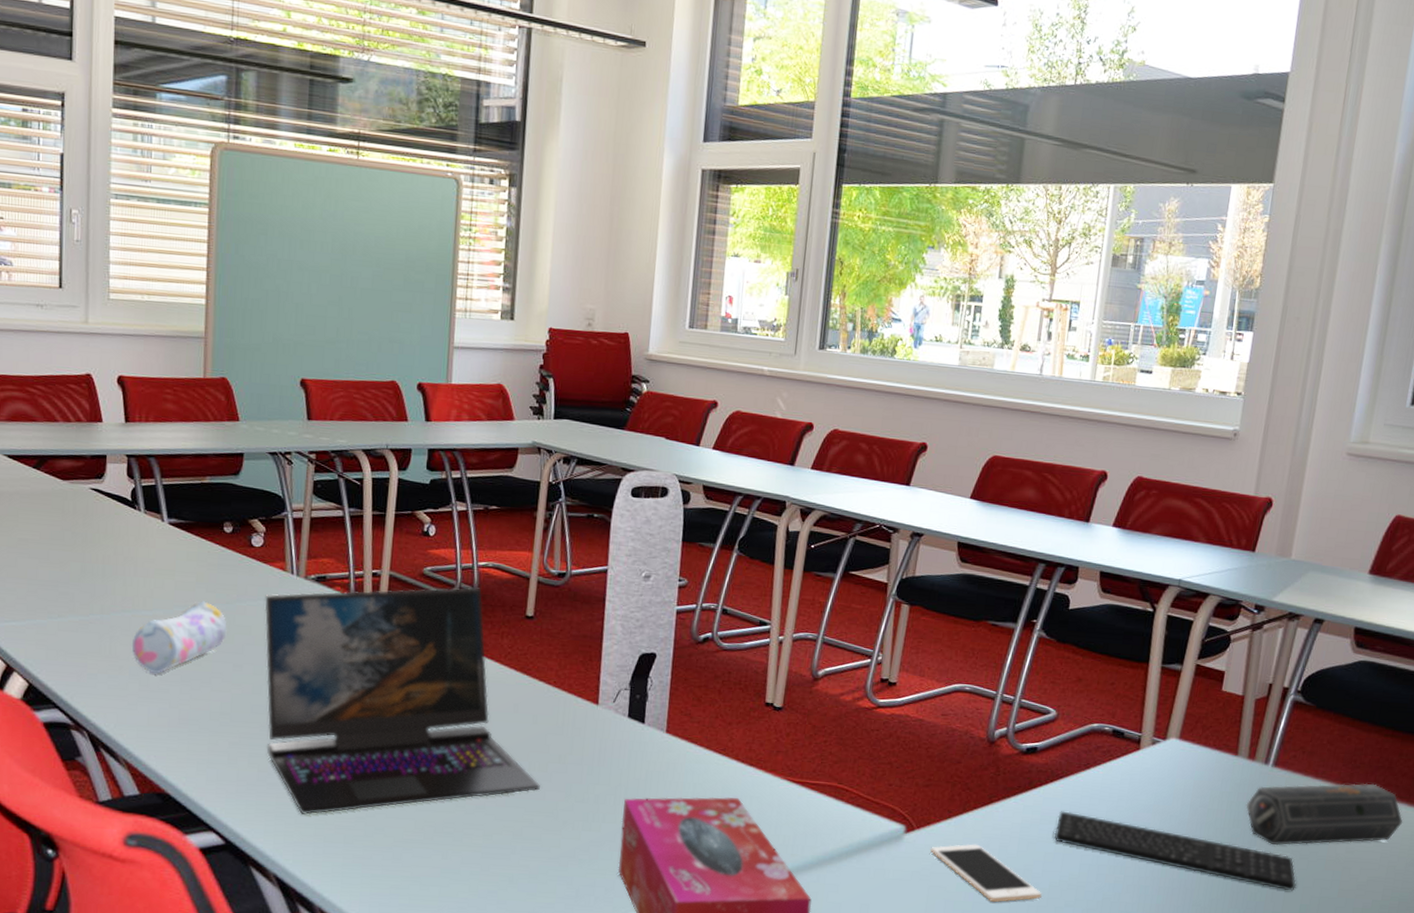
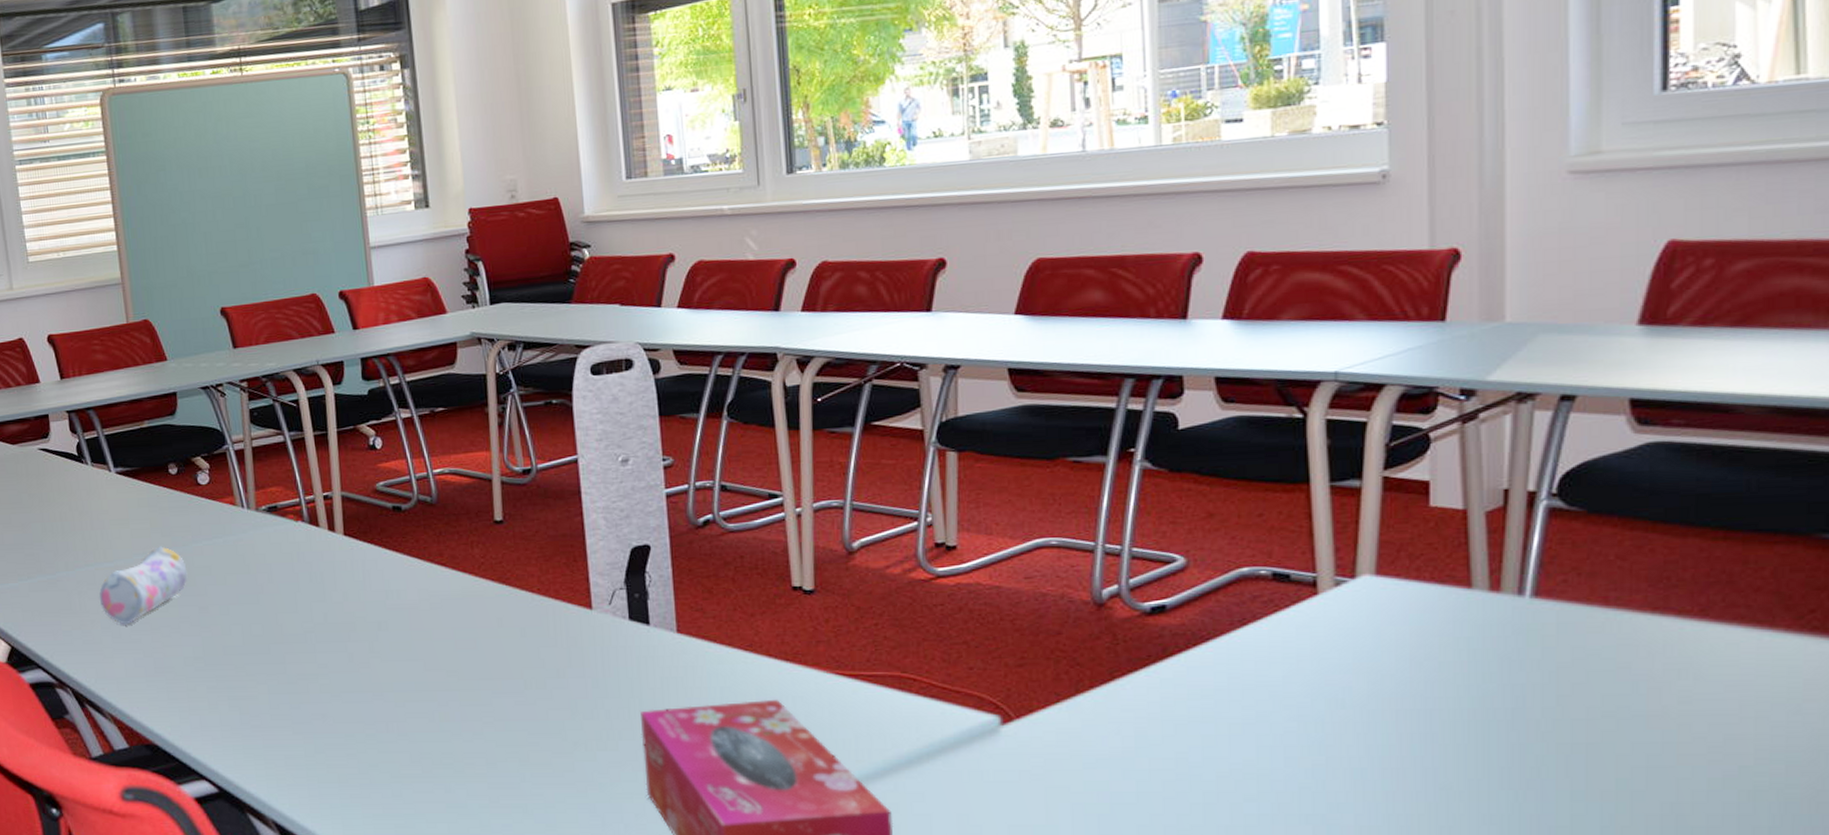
laptop: present [264,587,540,815] -> none [219,497,541,755]
cell phone: present [929,843,1043,902] -> none [1038,731,1209,801]
keyboard: present [1053,811,1297,891] -> none [1211,681,1604,762]
speaker: present [1245,783,1403,845] -> none [1499,606,1770,701]

